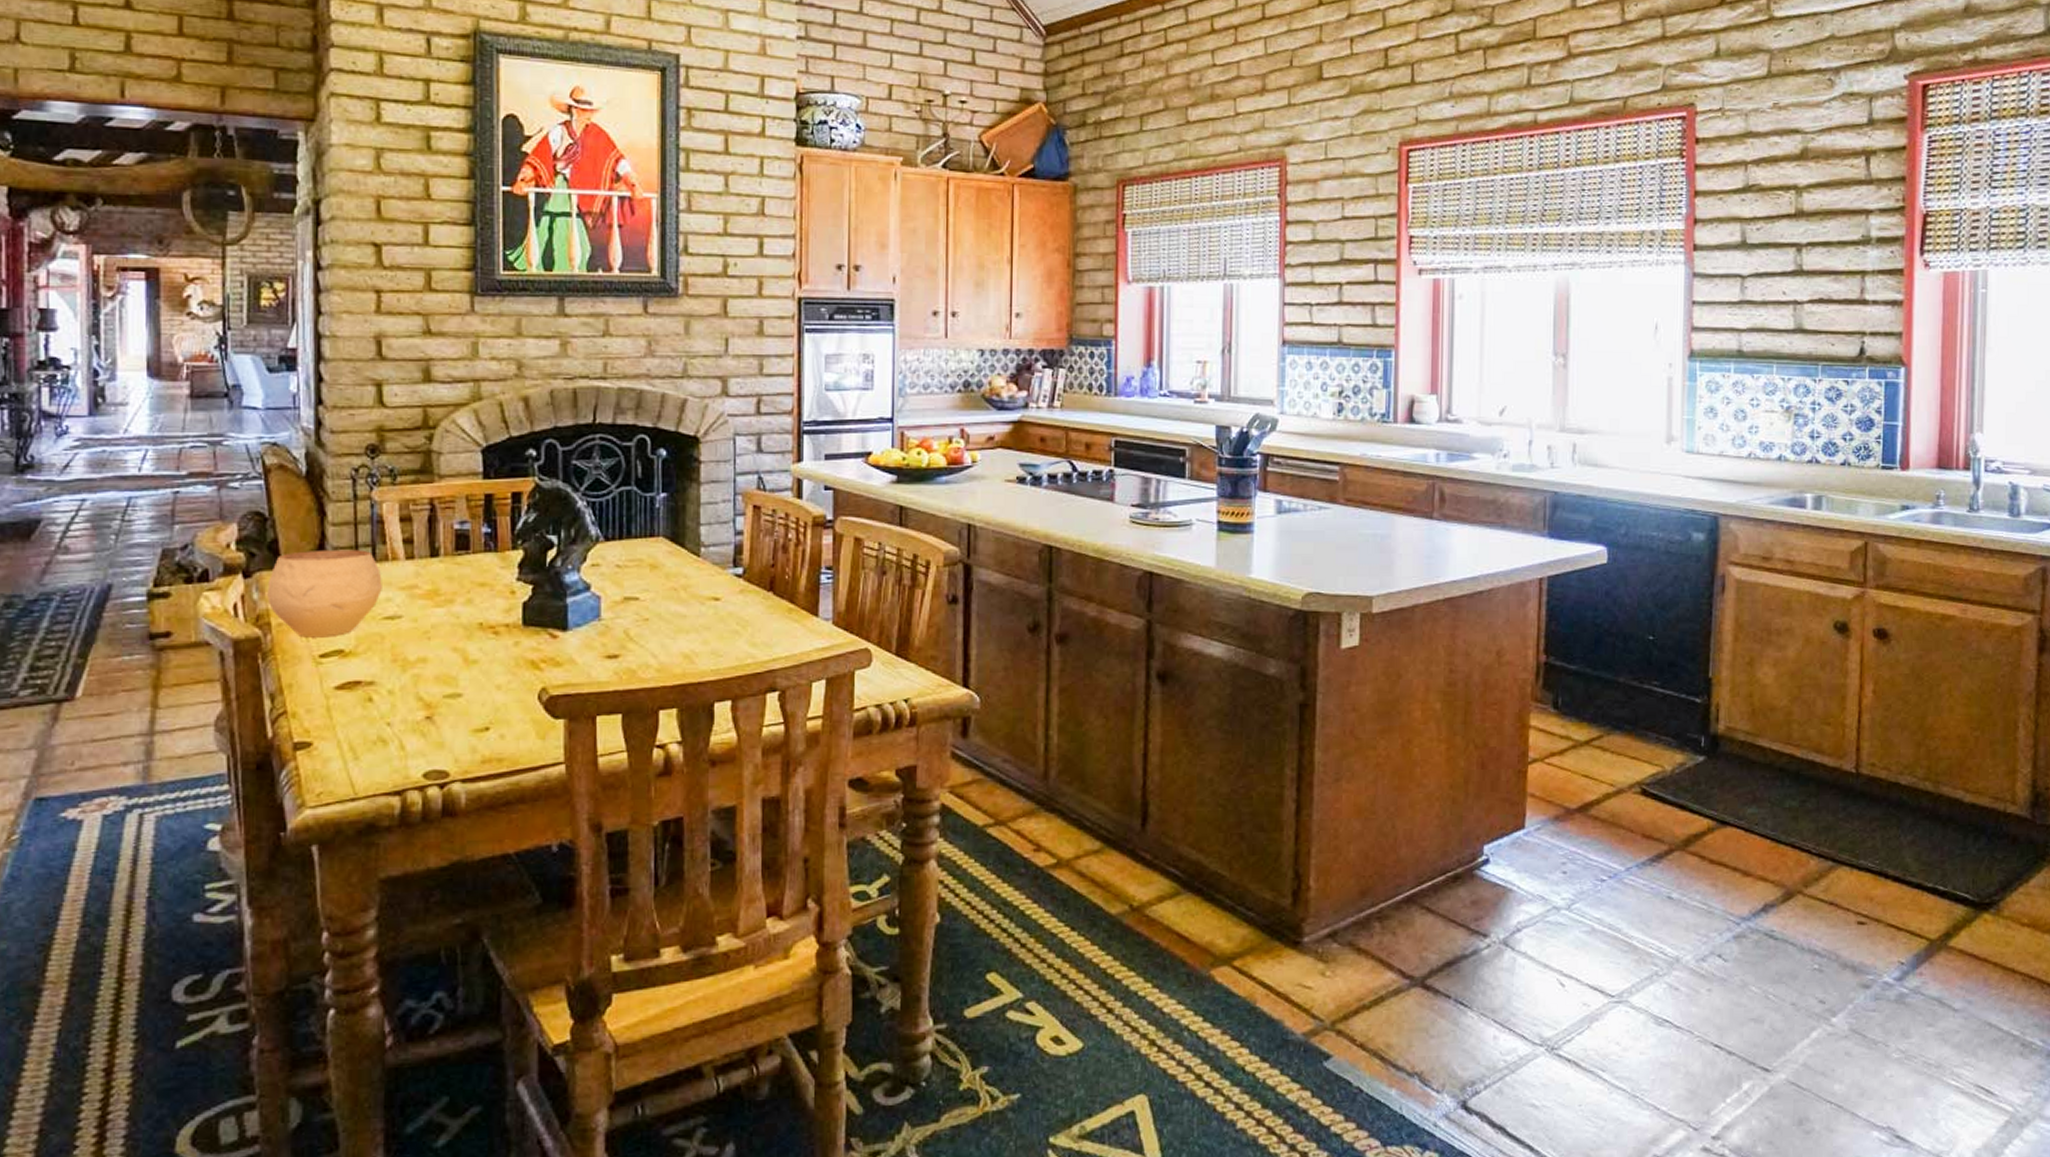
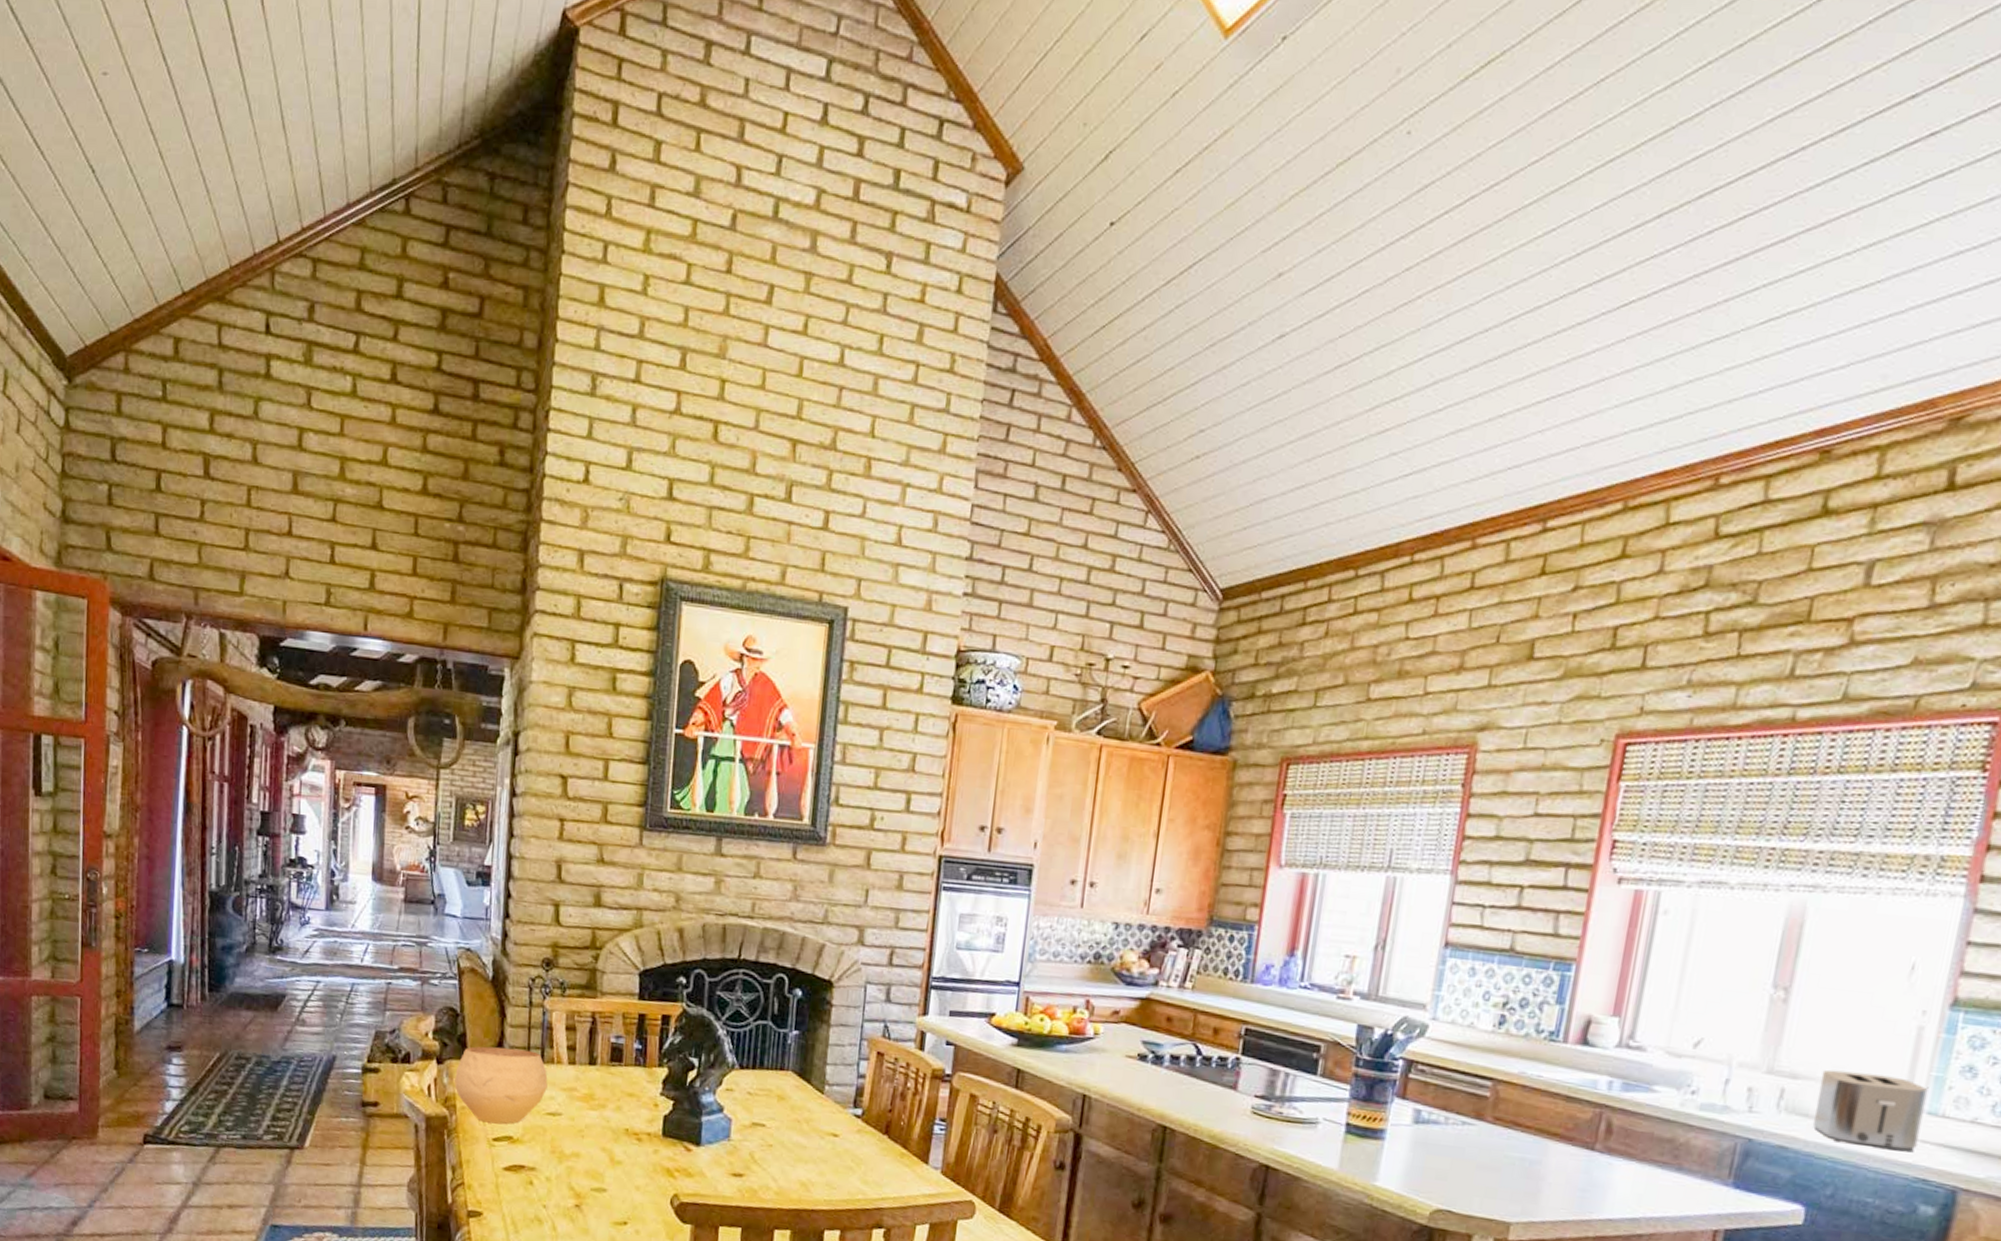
toaster: none [1601,423,1684,488] -> present [1812,1069,1929,1153]

